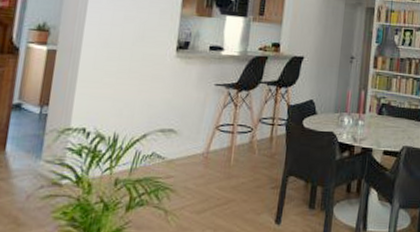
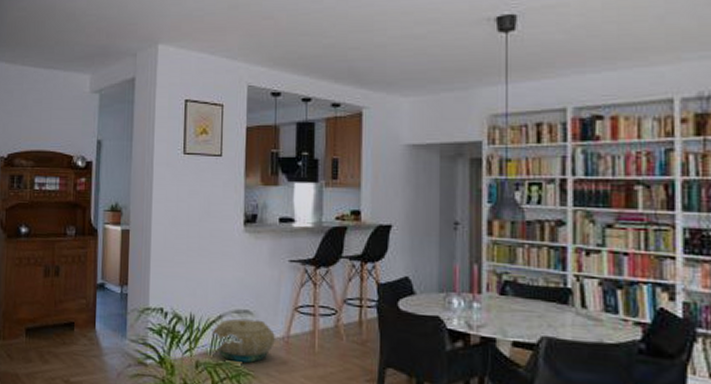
basket: none [134,137,196,178] -> present [211,318,275,363]

